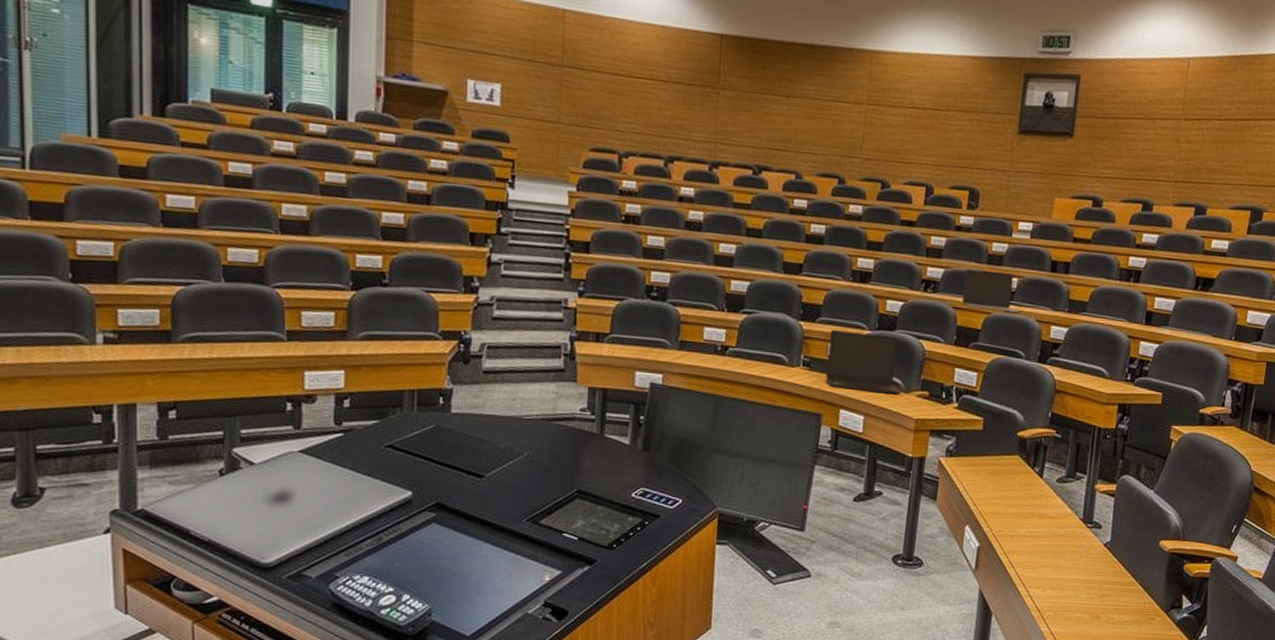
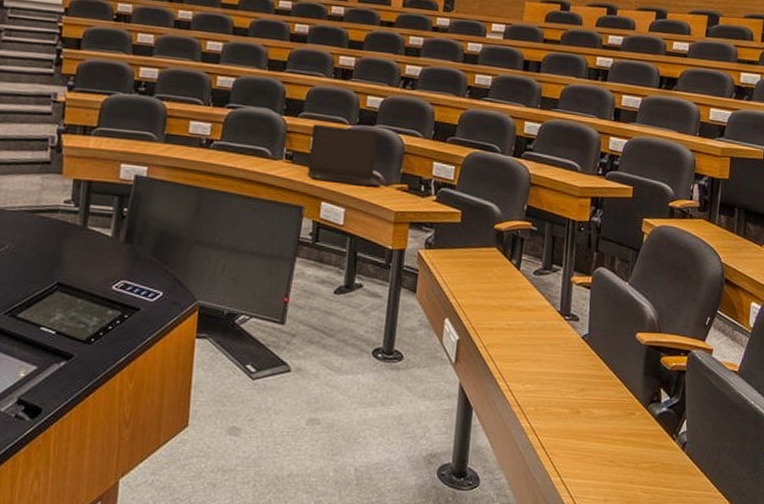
laptop: present [962,269,1021,313] -> none [439,68,495,110]

